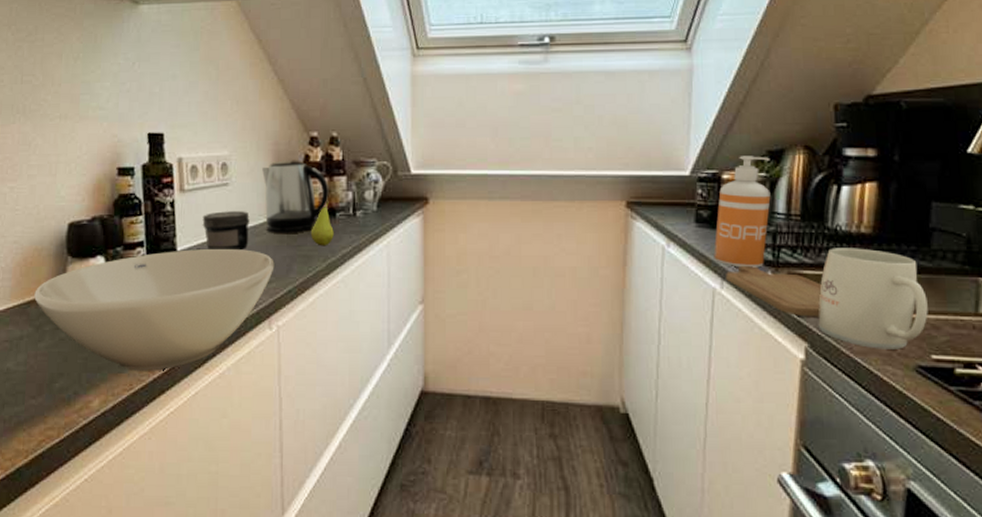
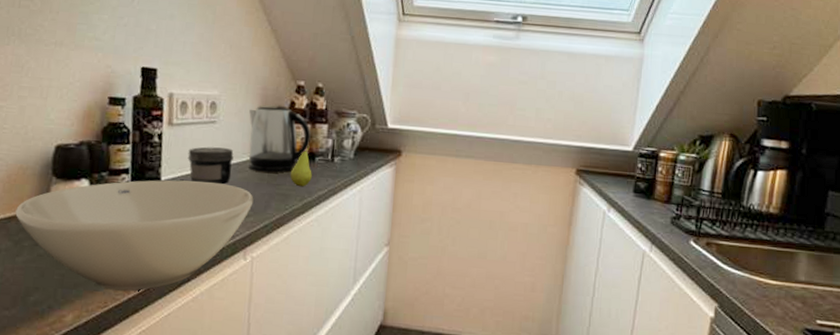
soap dispenser: present [713,156,771,268] -> none [646,138,701,236]
chopping board: present [726,265,822,317] -> none [655,232,734,282]
mug: present [818,248,928,350] -> none [728,223,818,314]

